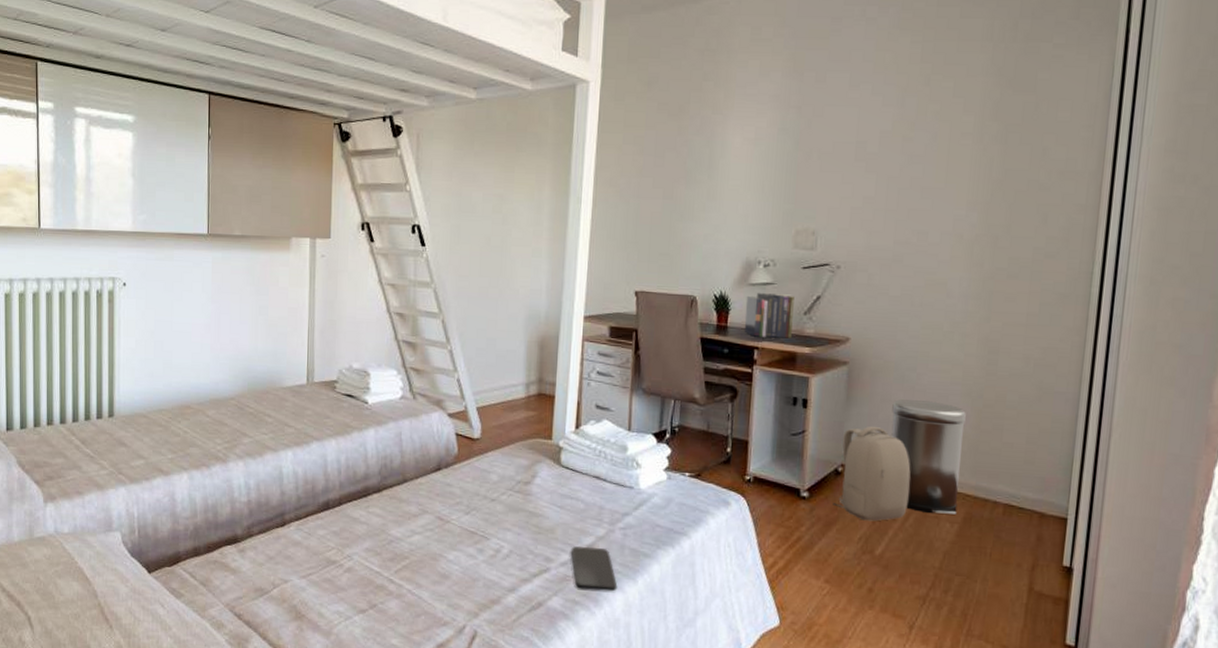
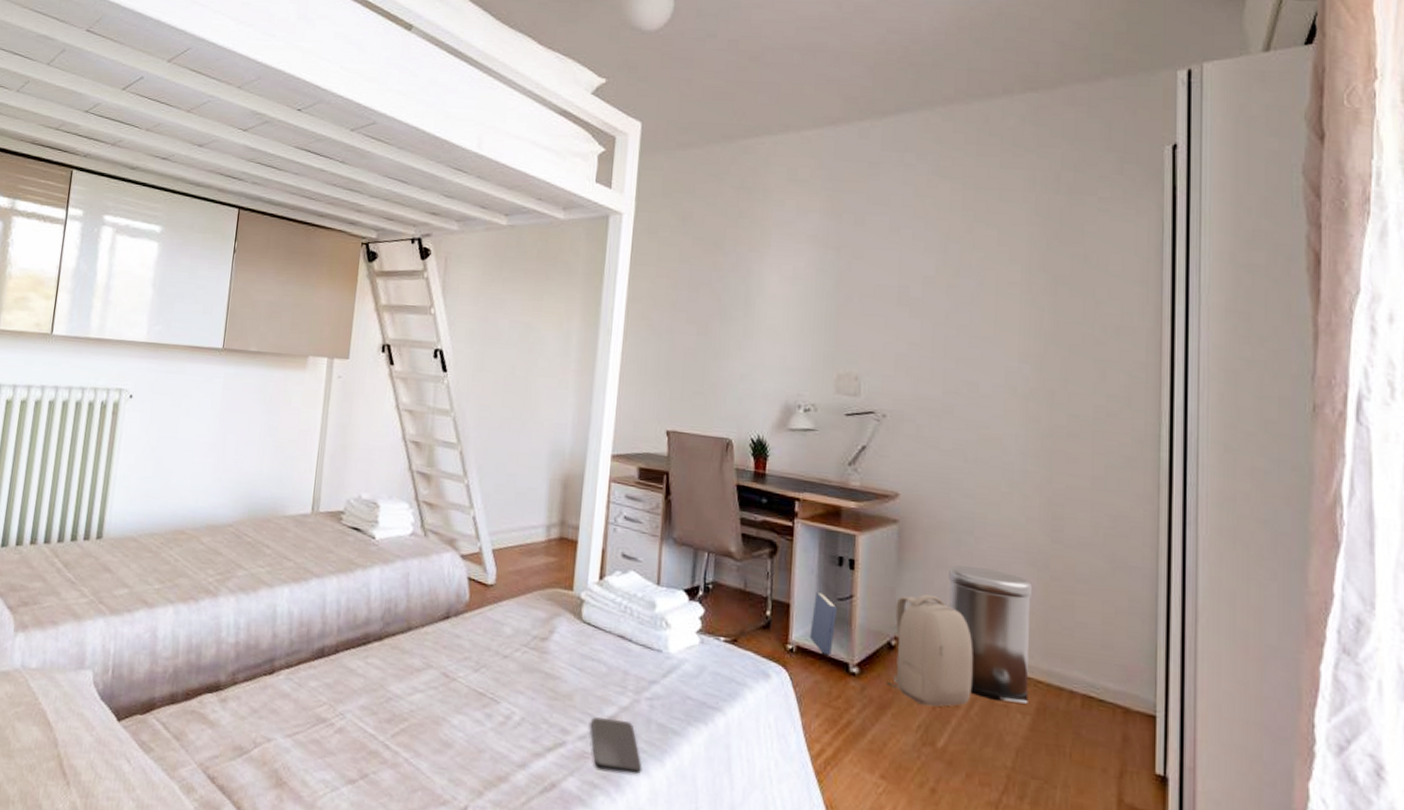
books: present [744,293,794,339] -> none [783,439,838,491]
book: none [765,430,792,484] -> present [809,592,838,656]

